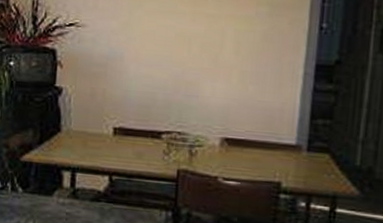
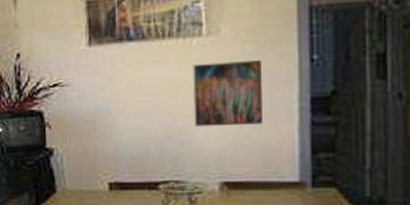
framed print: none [202,19,273,85] -> present [193,60,263,127]

